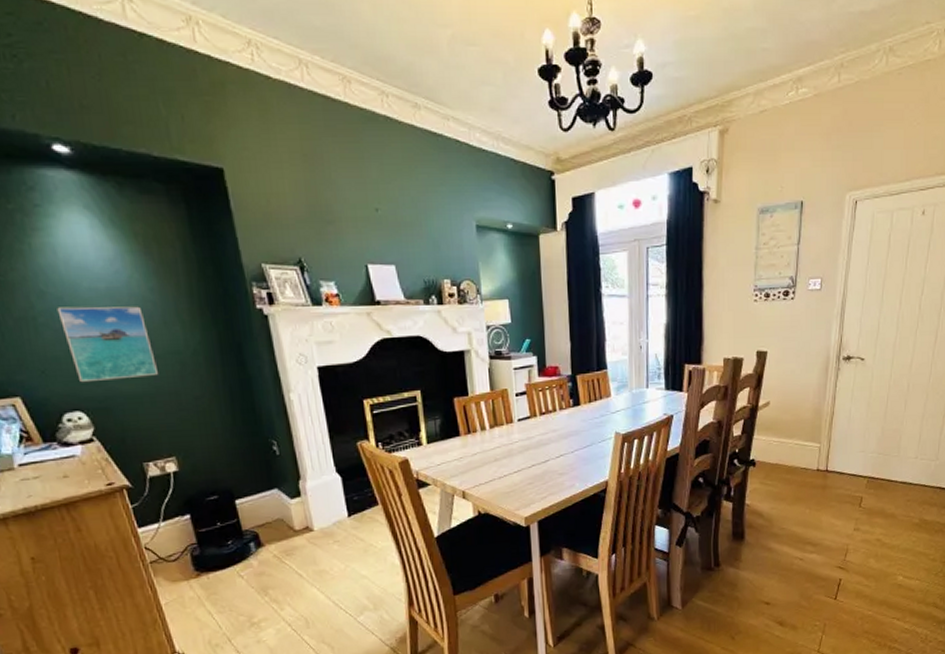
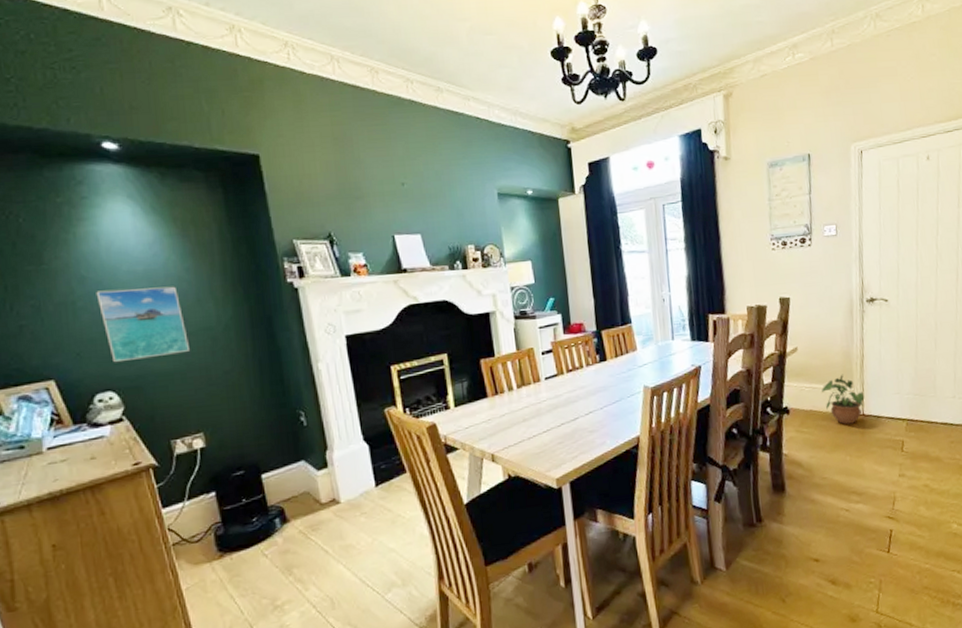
potted plant: none [789,430,830,479] -> present [822,374,865,425]

